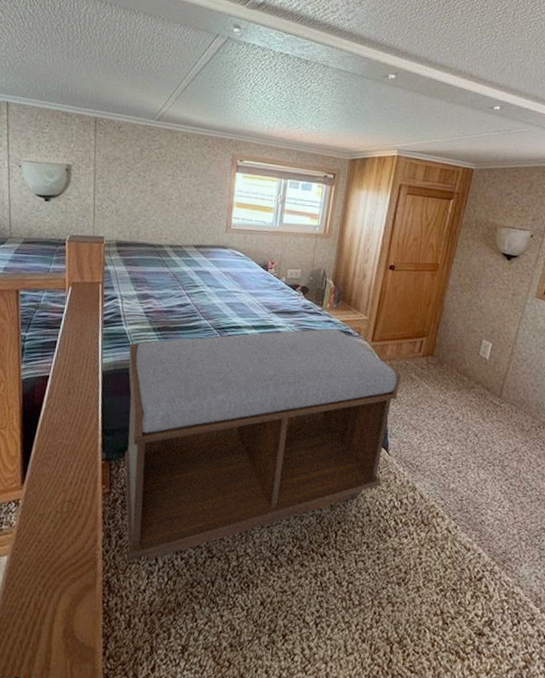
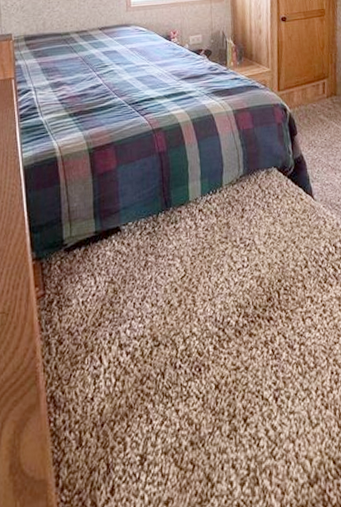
bench: present [124,328,401,561] -> none [47,85,312,368]

